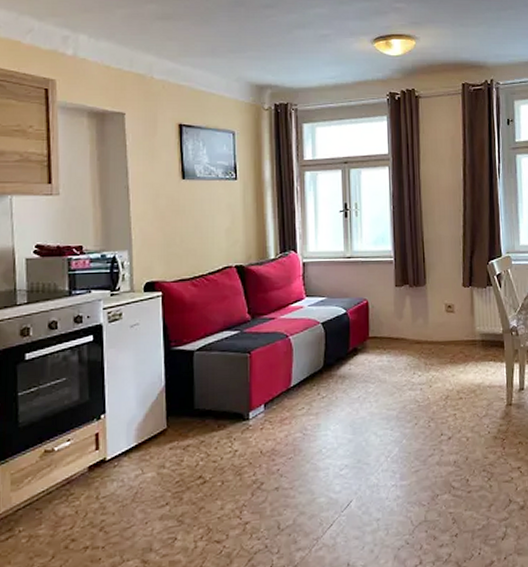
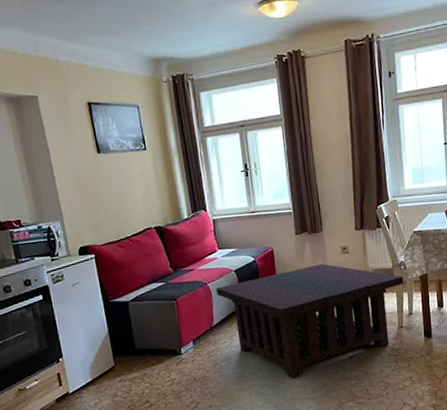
coffee table: none [298,322,515,459] -> present [215,263,404,378]

